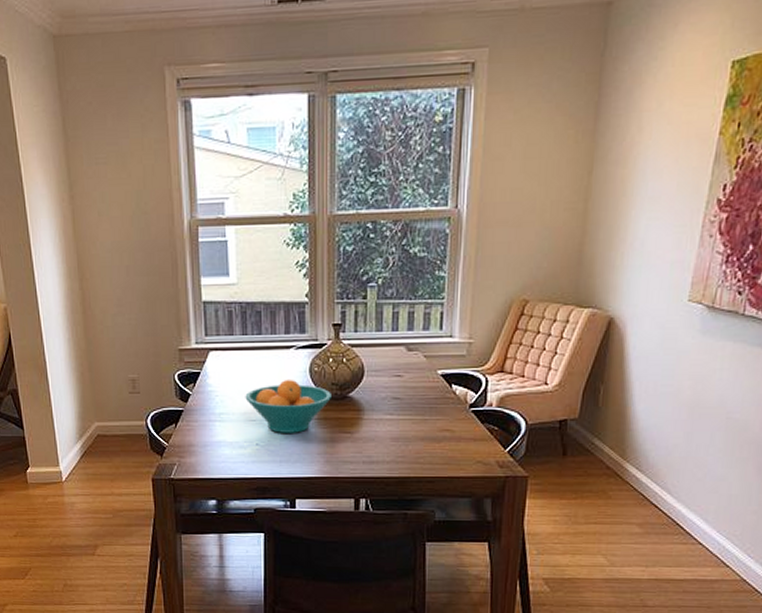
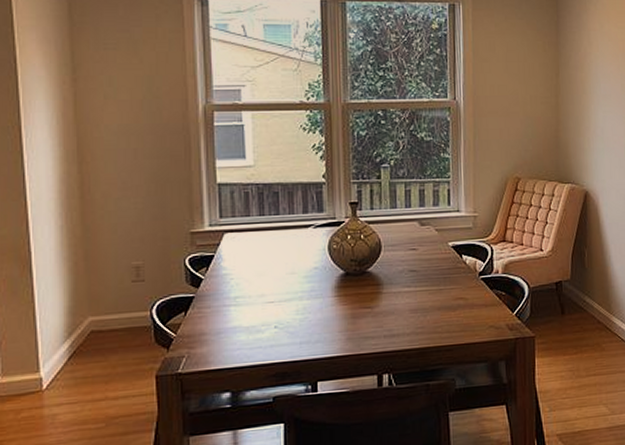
fruit bowl: present [245,379,333,433] -> none [262,257,352,314]

